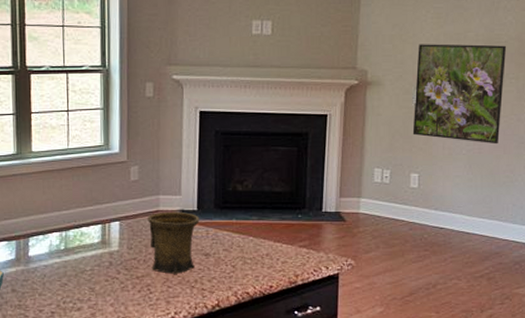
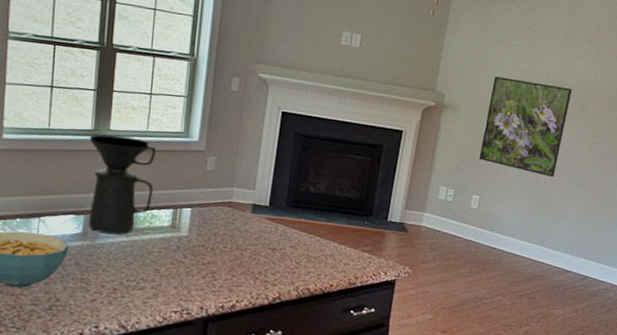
coffee maker: none [13,157,80,257] -> present [88,134,157,235]
mug: present [148,211,200,274] -> none [218,204,271,265]

